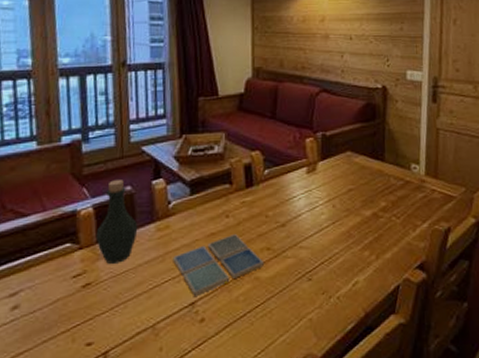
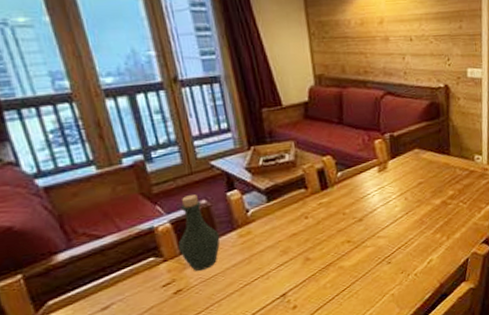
drink coaster: present [173,233,264,296] -> none [259,231,346,289]

